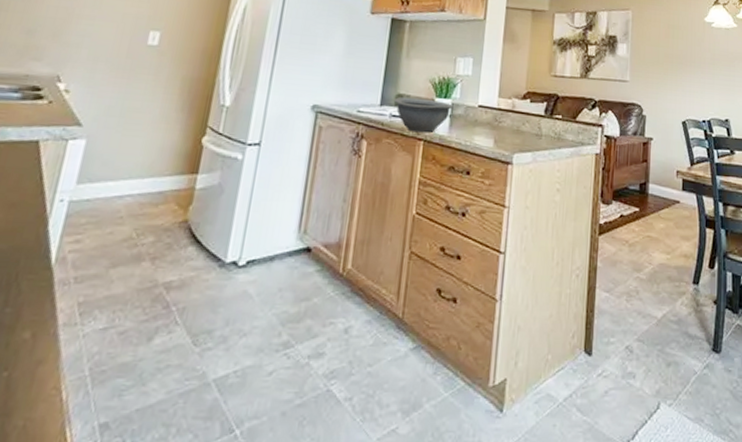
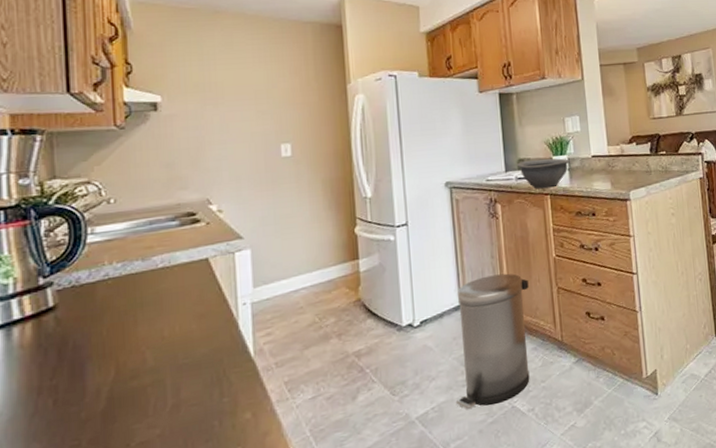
pedal bin: none [263,221,379,382] -> present [455,273,530,409]

